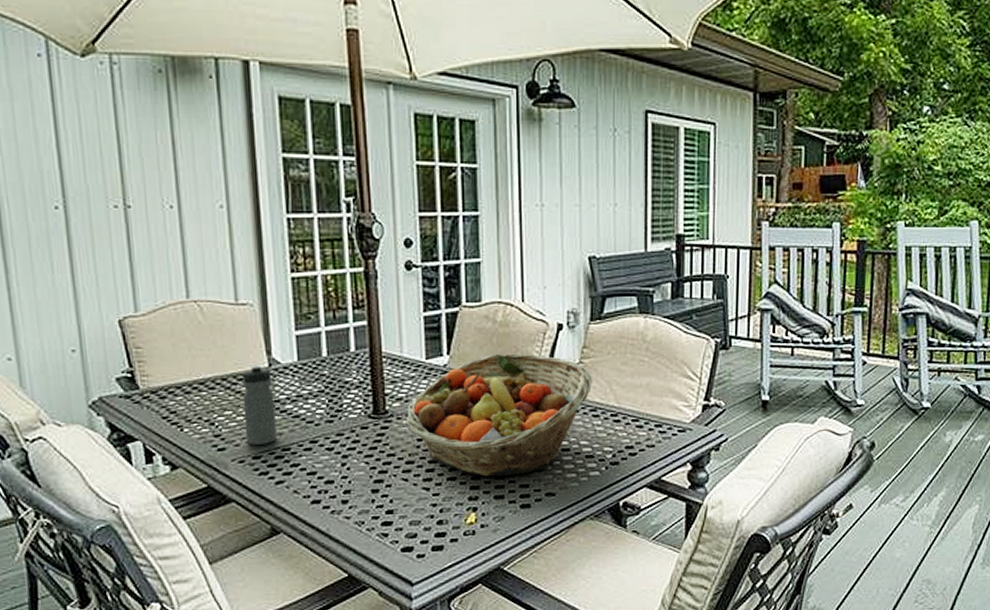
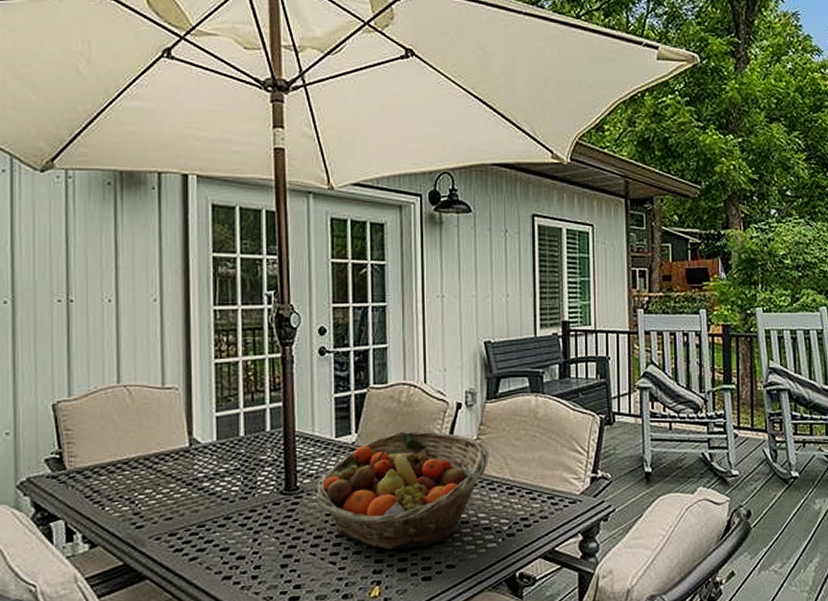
water bottle: present [243,365,277,445] -> none [163,444,193,522]

